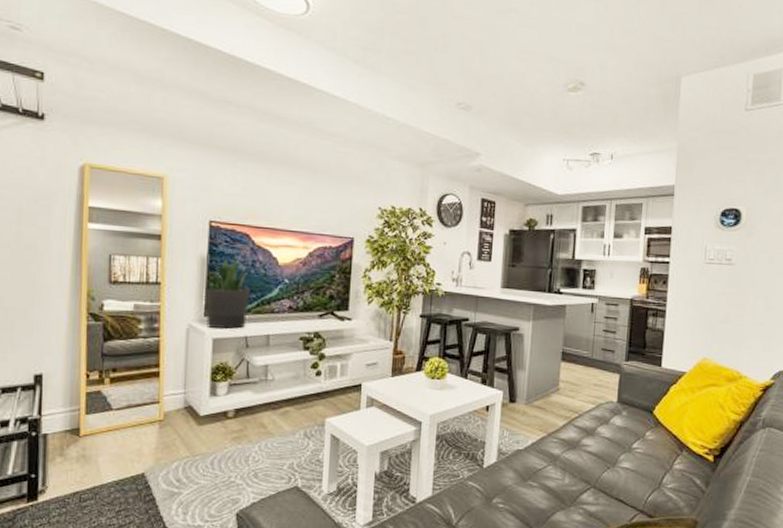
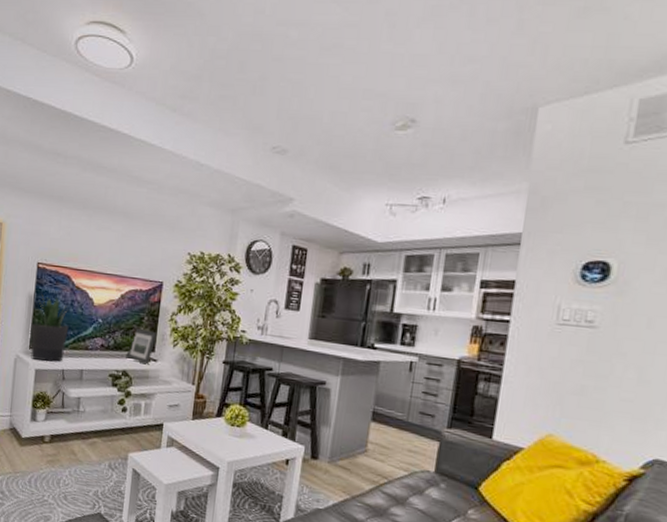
picture frame: none [317,286,350,324] -> present [126,327,157,365]

